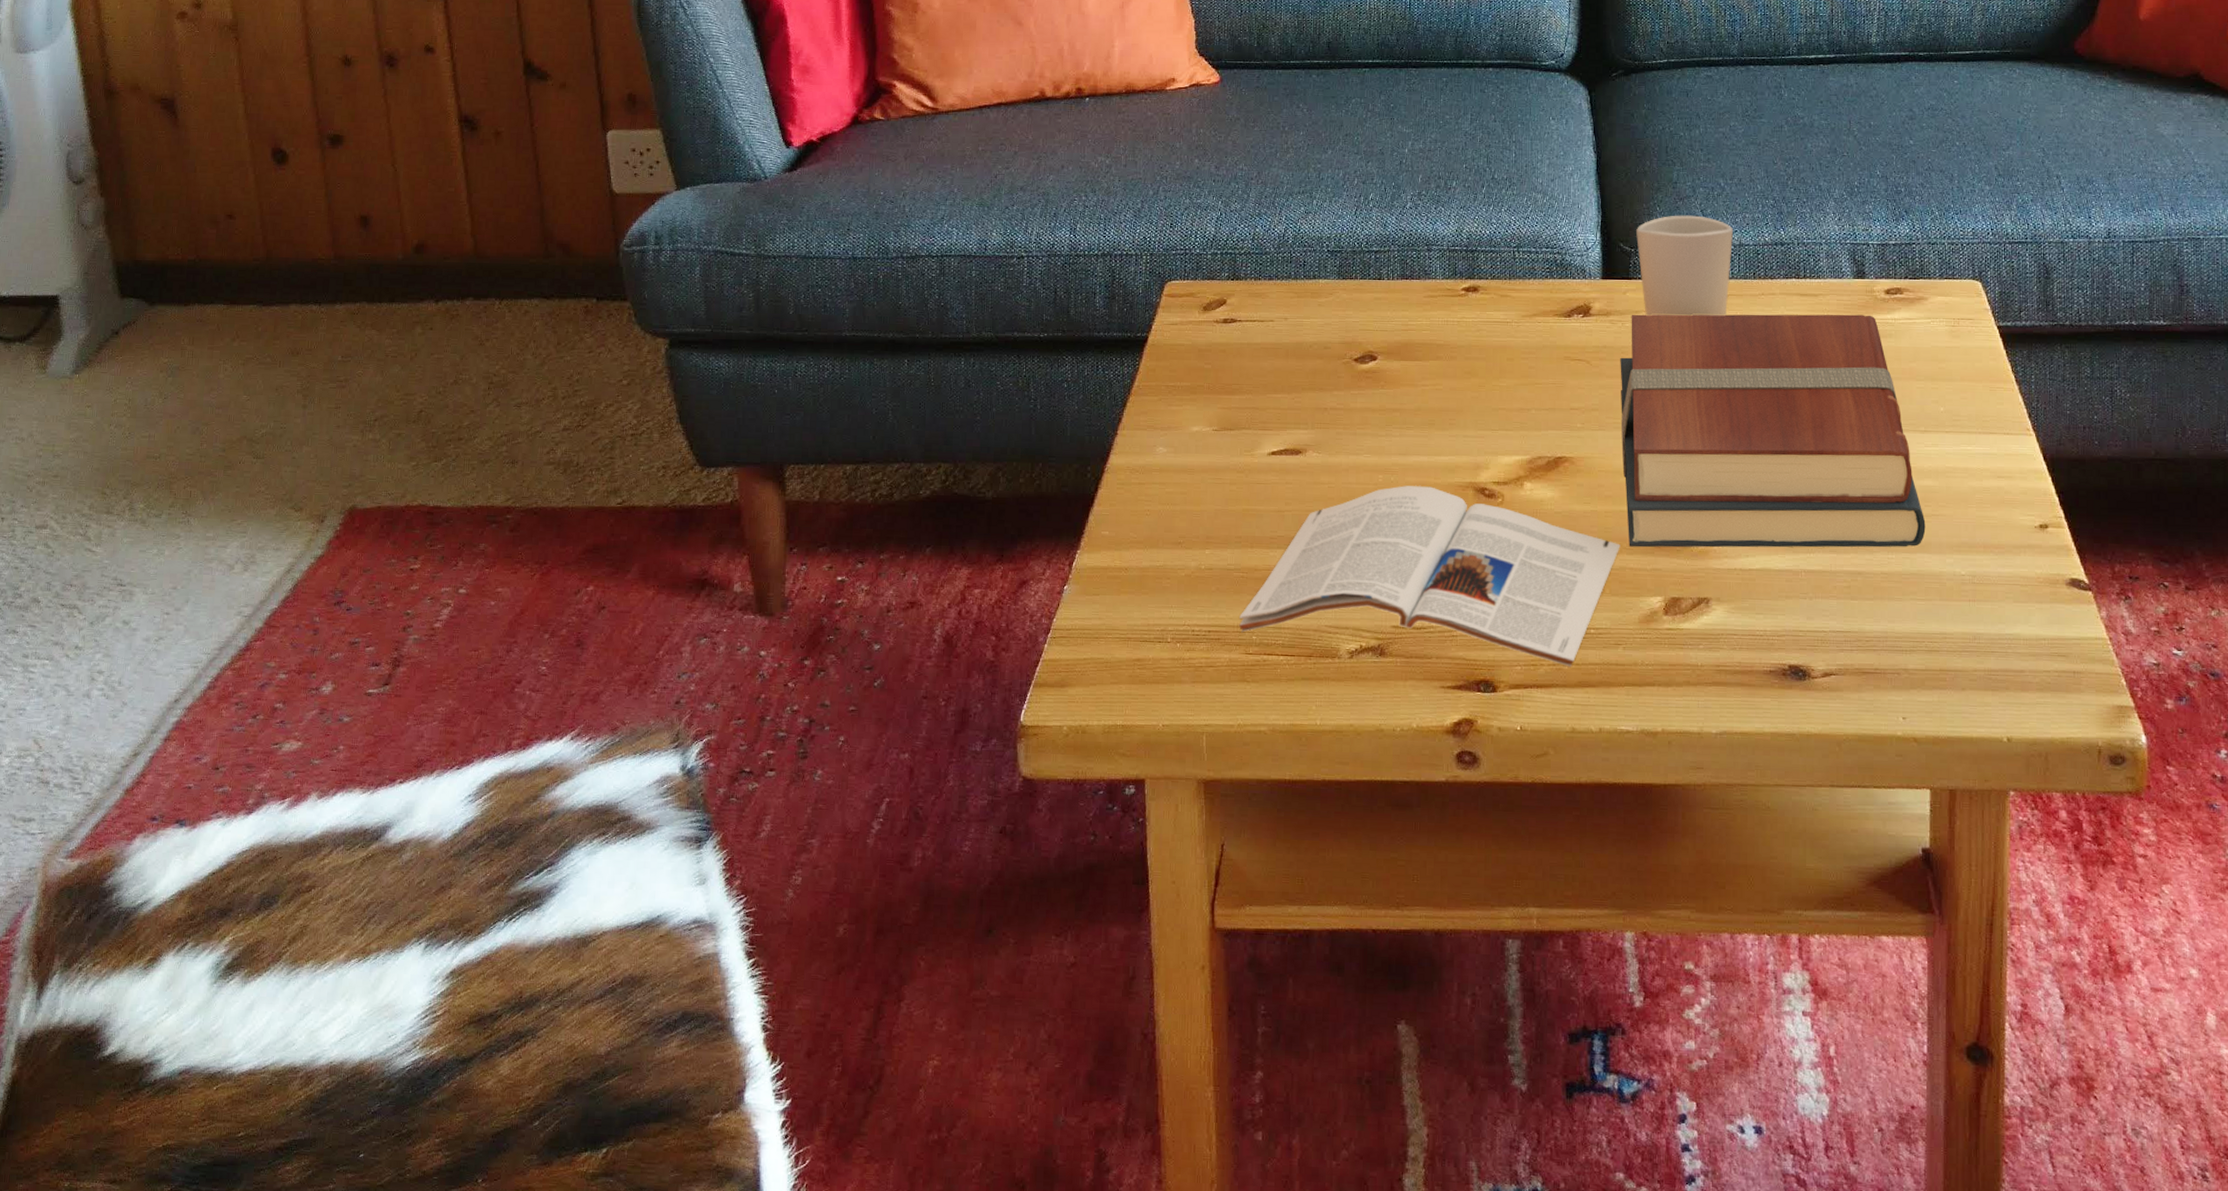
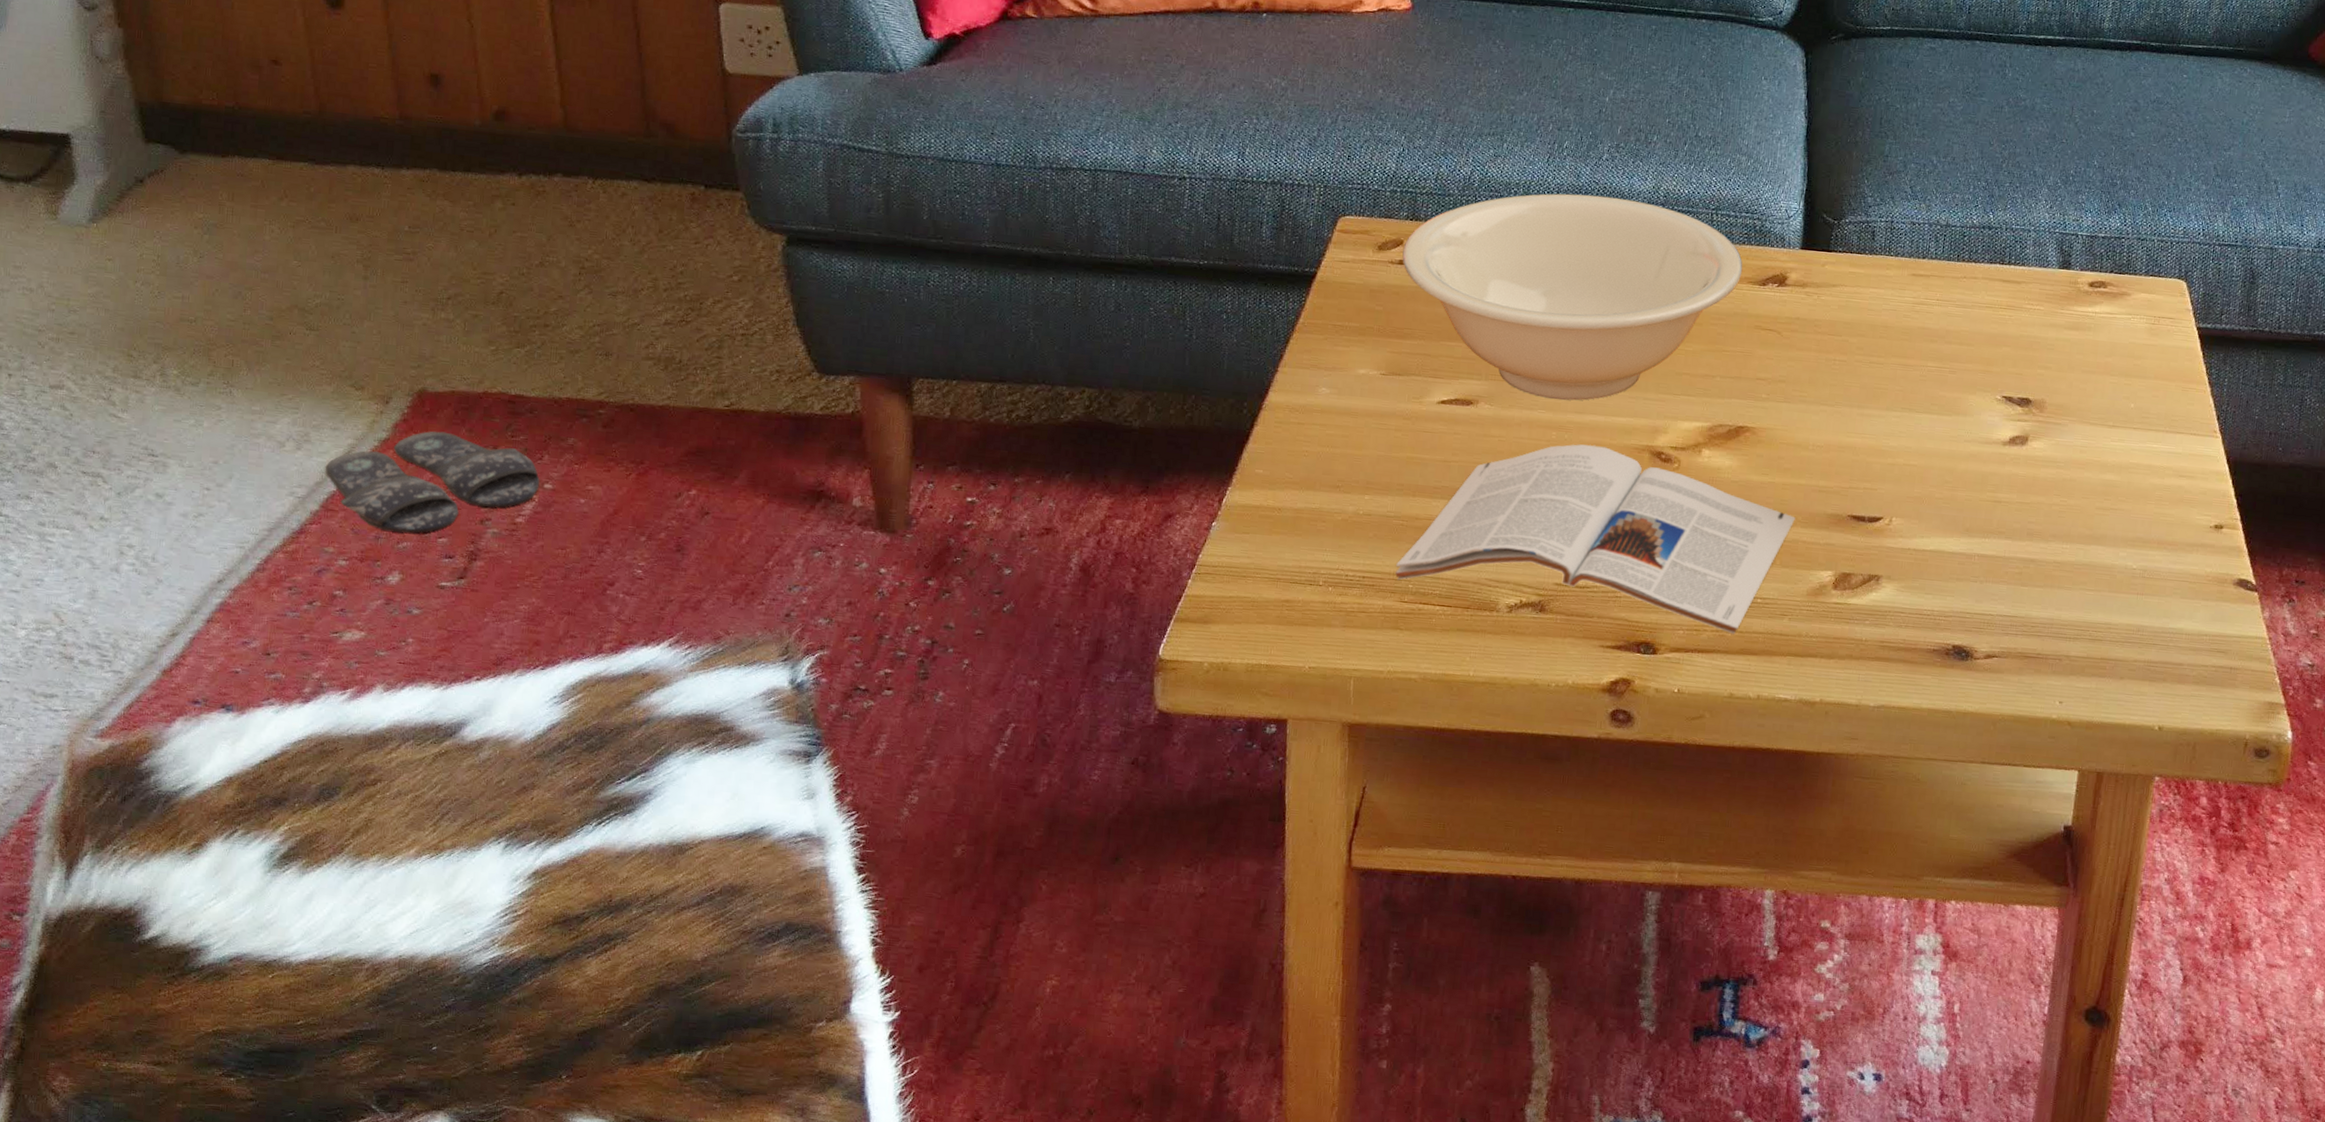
slippers: none [268,545,455,644] -> present [325,431,540,533]
decorative bowl: none [1226,242,1548,444] -> present [1402,193,1743,401]
books: present [1620,314,1926,548] -> none [1804,287,2104,539]
cup: present [1635,215,1734,316] -> none [1840,189,1942,296]

